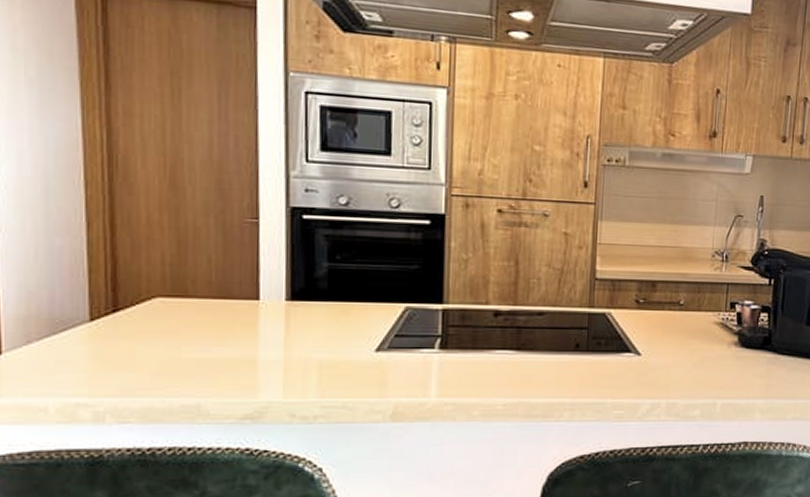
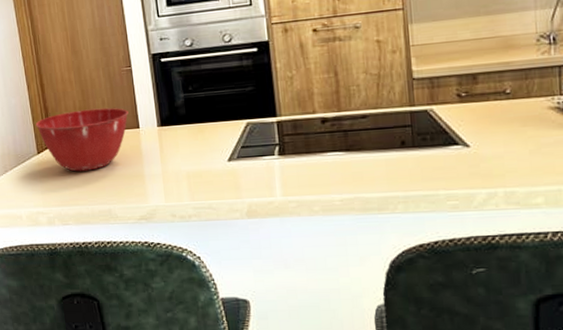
mixing bowl: none [92,266,246,350] -> present [35,107,129,172]

